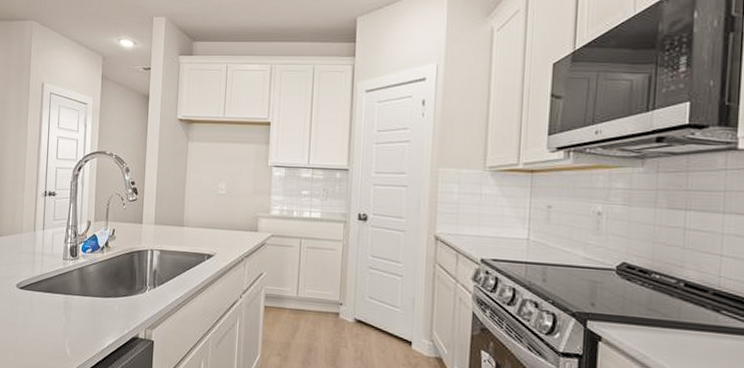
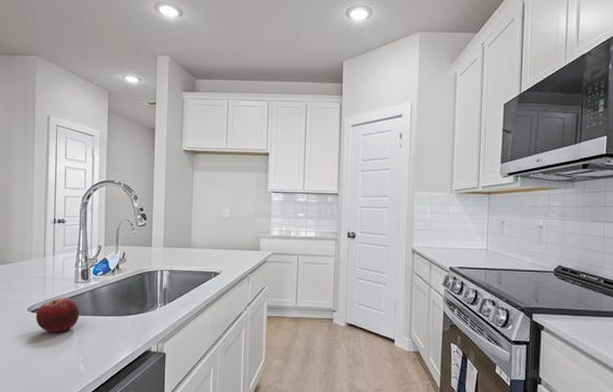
fruit: none [24,275,68,312] -> present [35,298,80,333]

